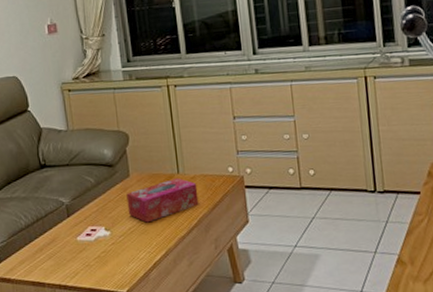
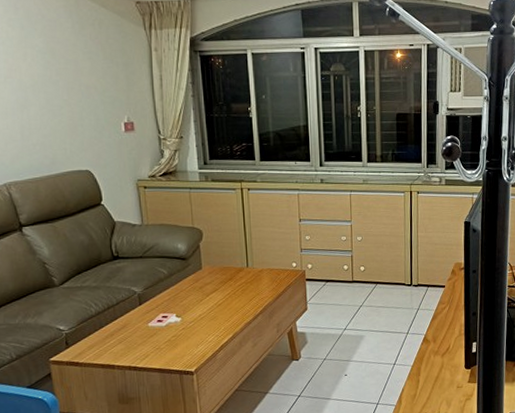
tissue box: present [126,177,199,223] -> none [198,270,265,310]

